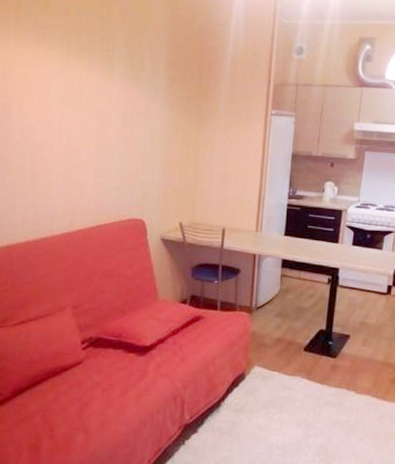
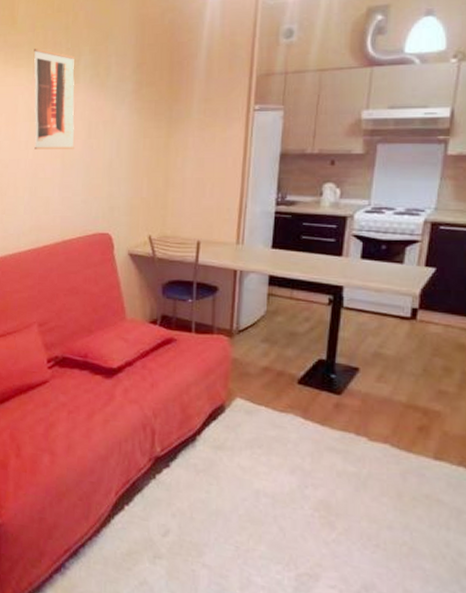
wall art: none [67,33,109,137] -> present [34,48,75,149]

